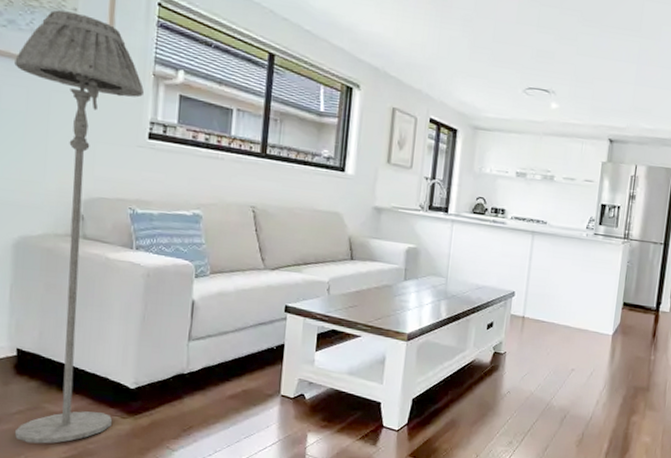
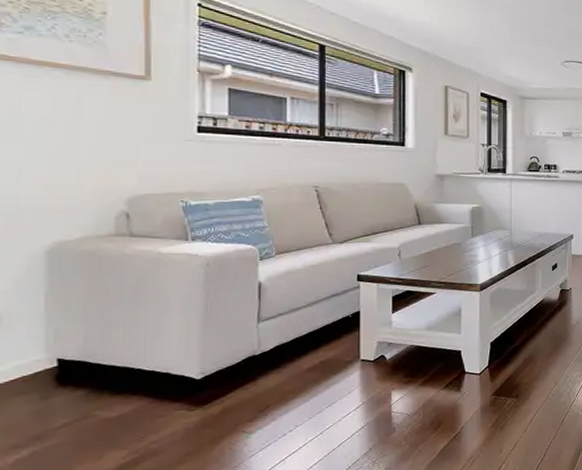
floor lamp: present [14,10,144,444] -> none [35,14,188,456]

